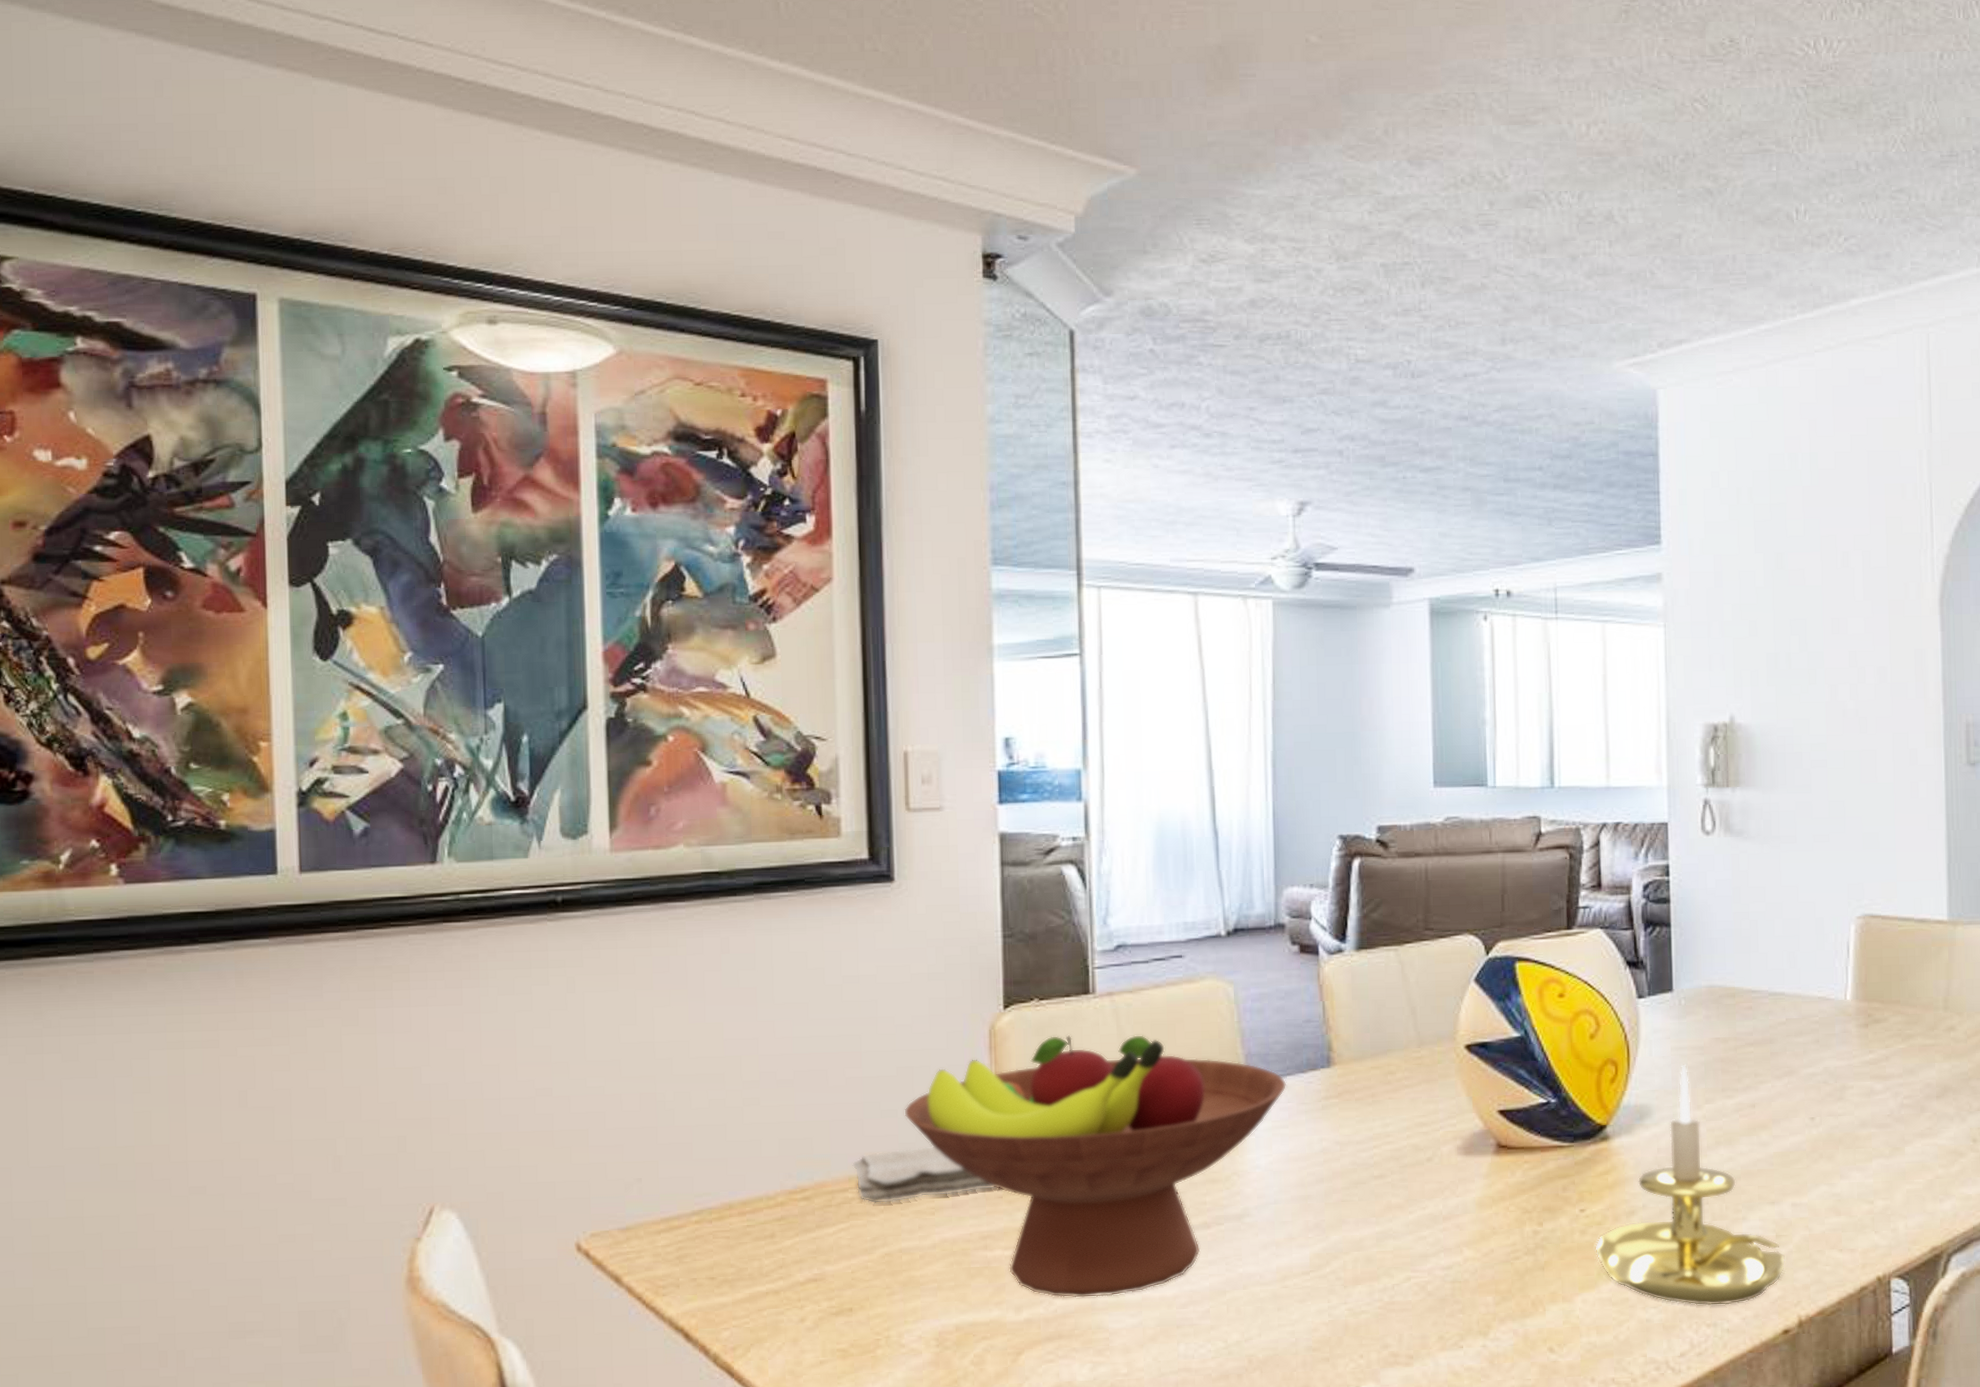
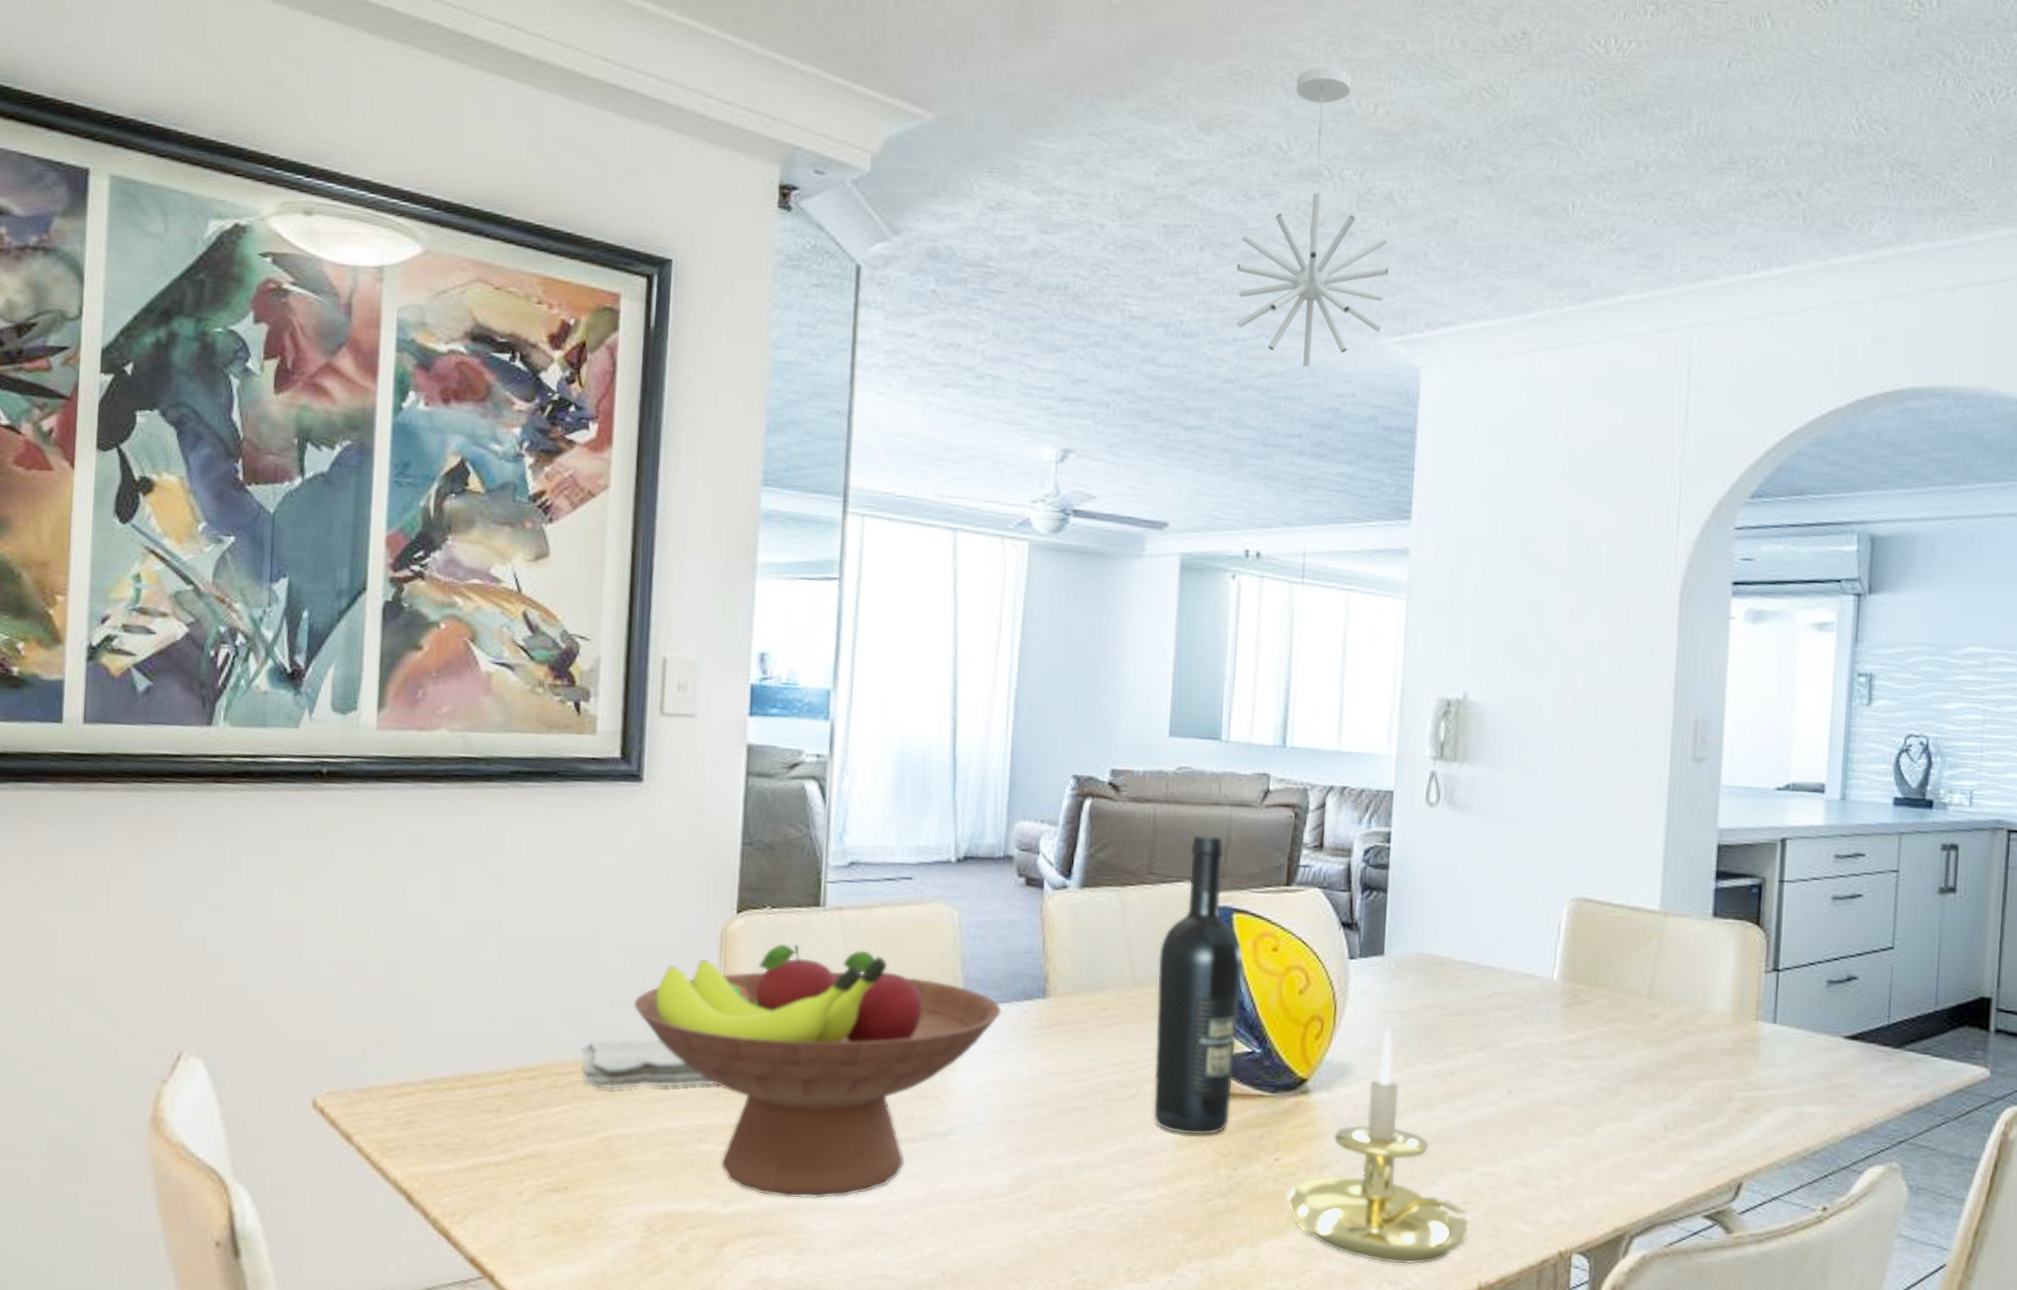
wine bottle: none [1442,883,1531,1194] -> present [1152,834,1244,1136]
pendant light: none [1460,90,1616,397] -> present [1236,67,1389,367]

